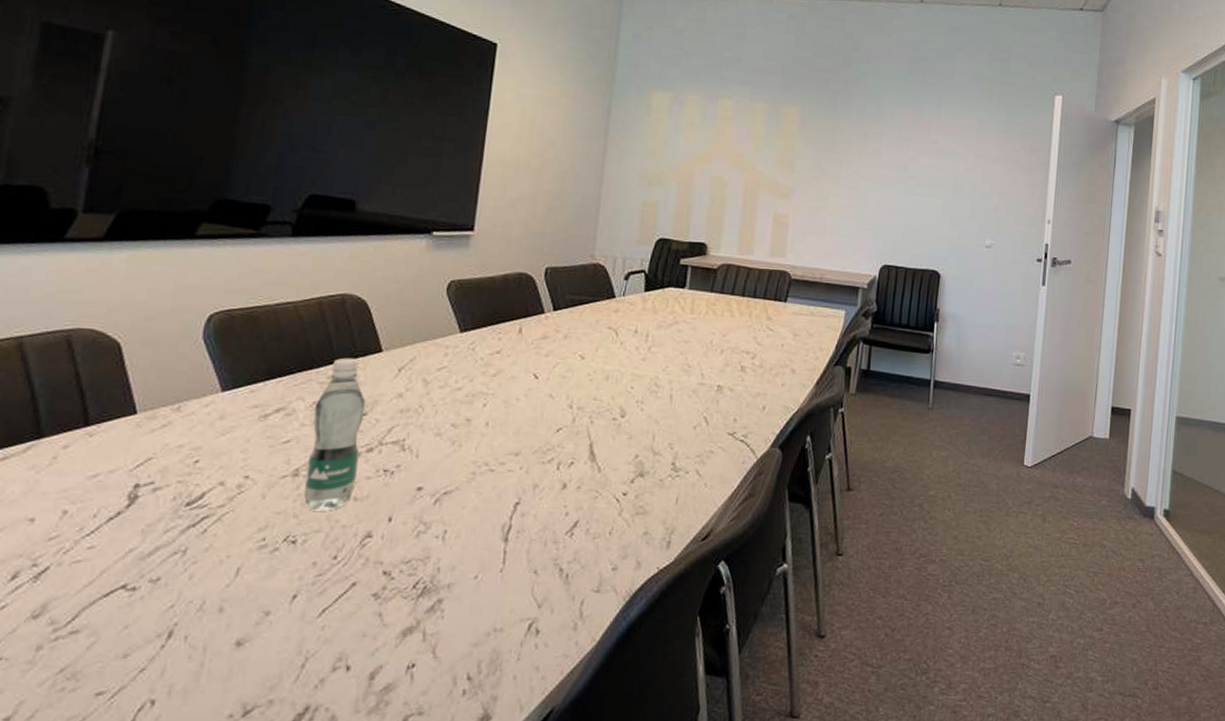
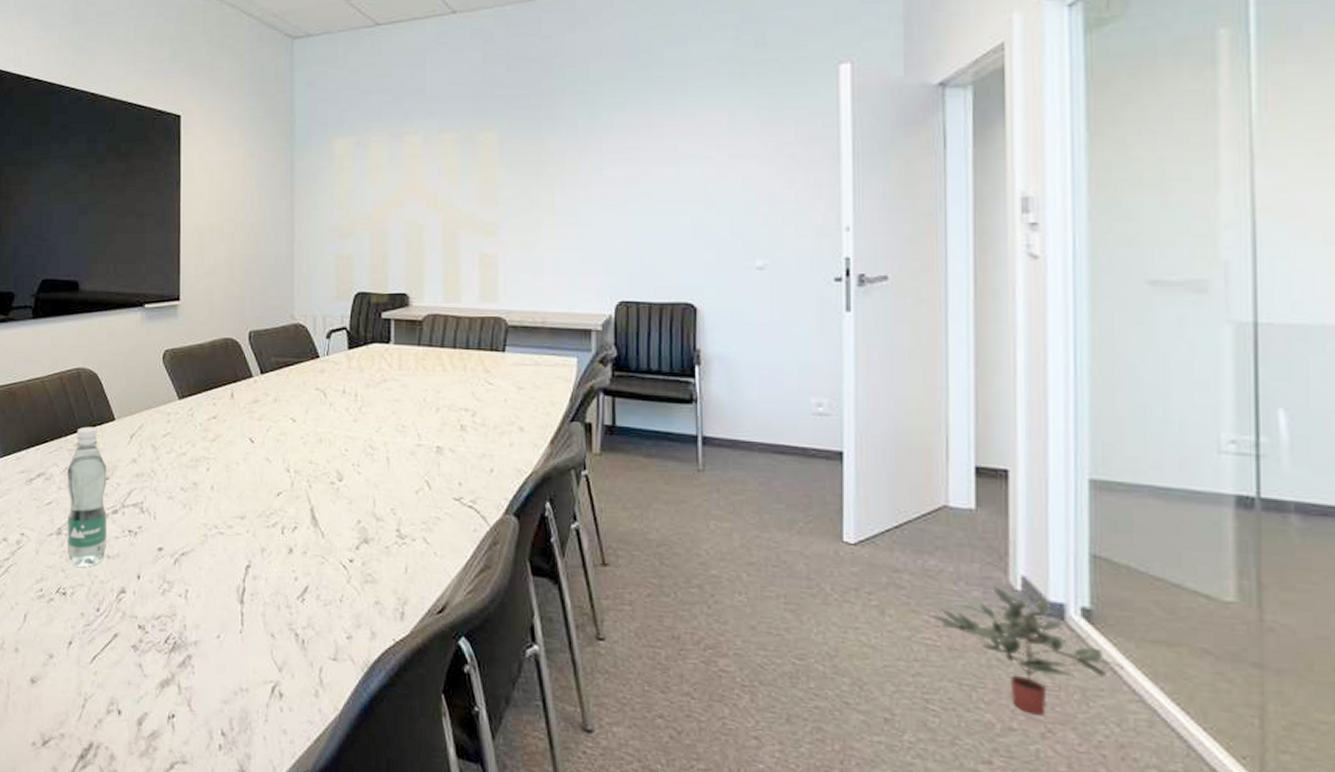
potted plant: none [1074,496,1184,591] -> present [931,585,1124,715]

